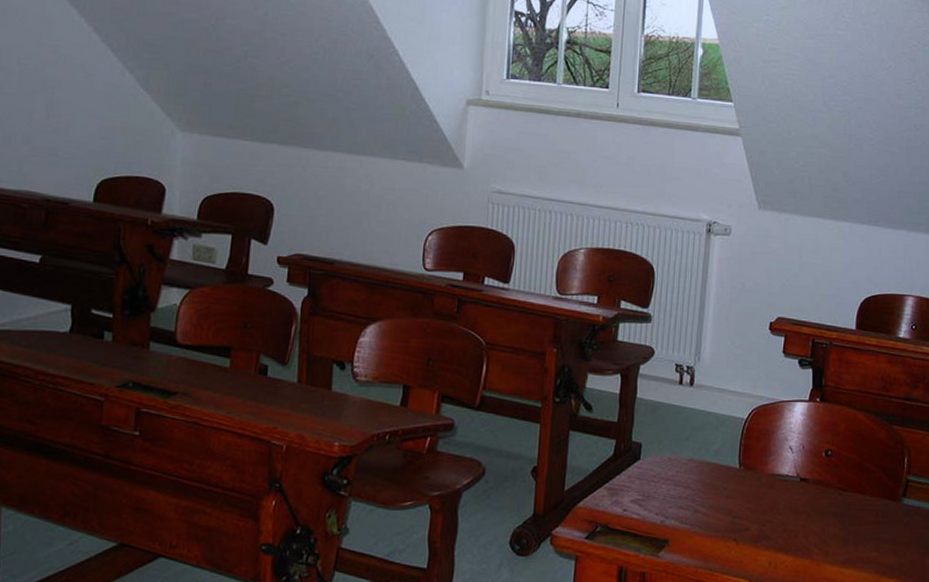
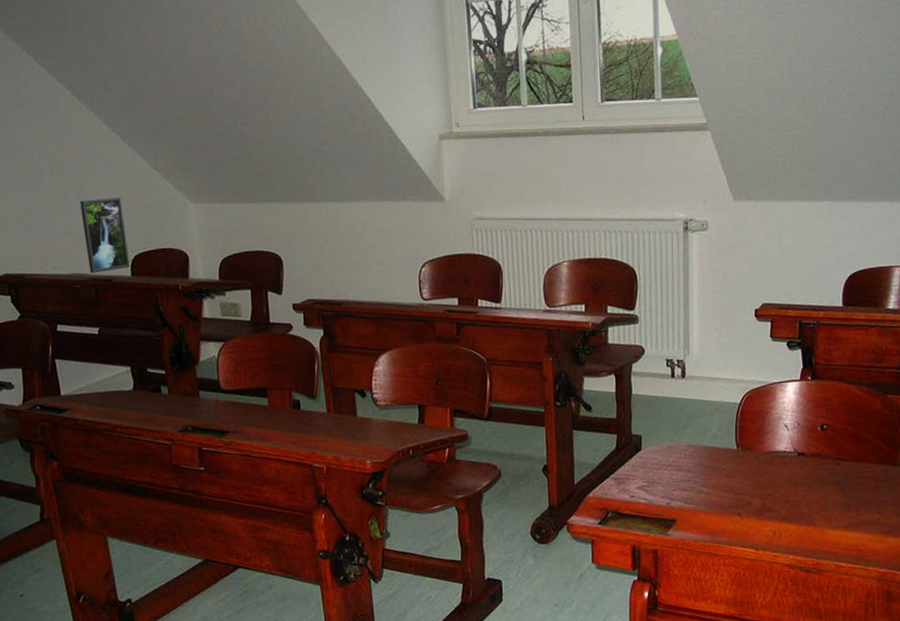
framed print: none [43,110,98,194] -> present [80,197,131,274]

